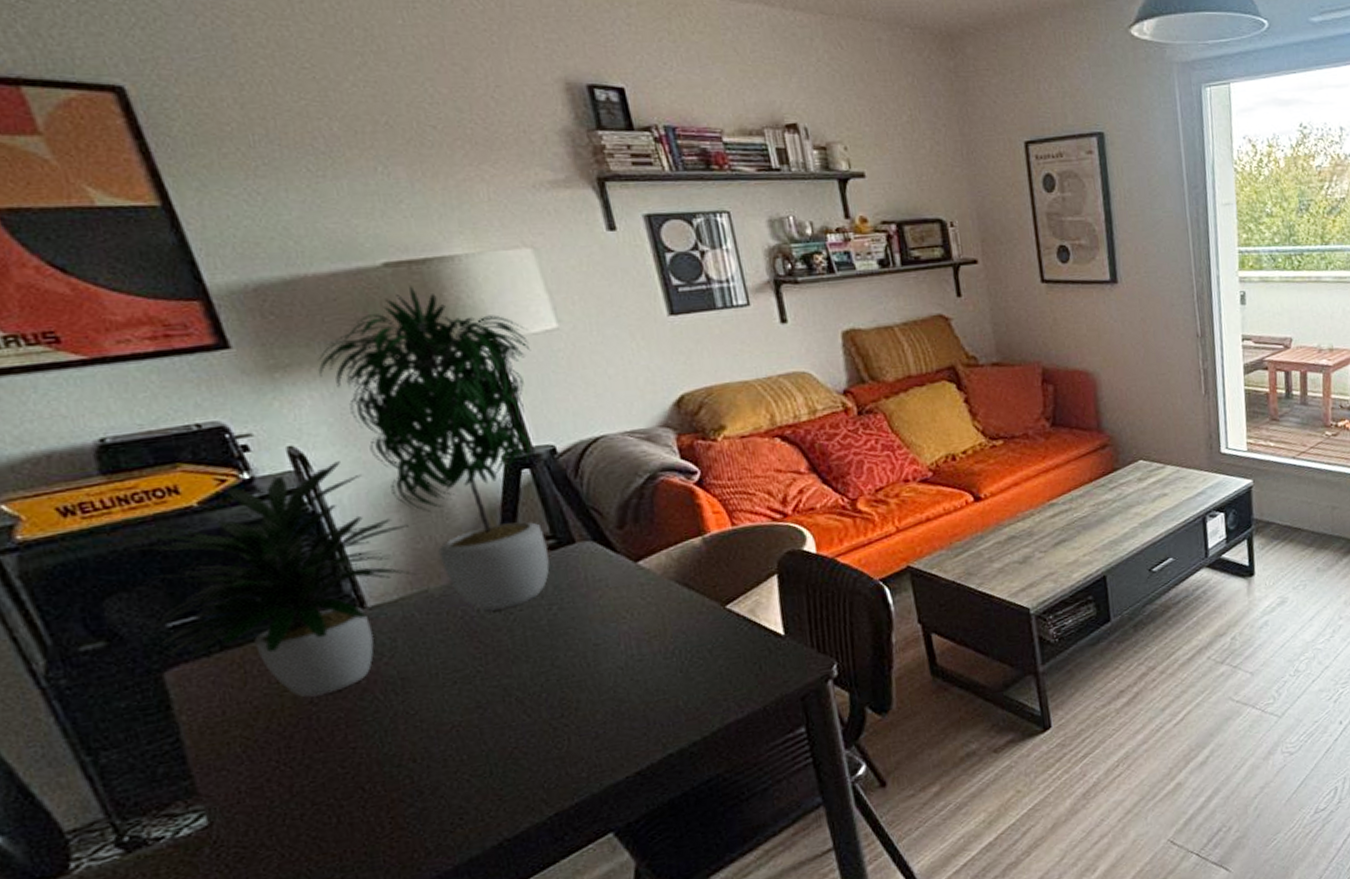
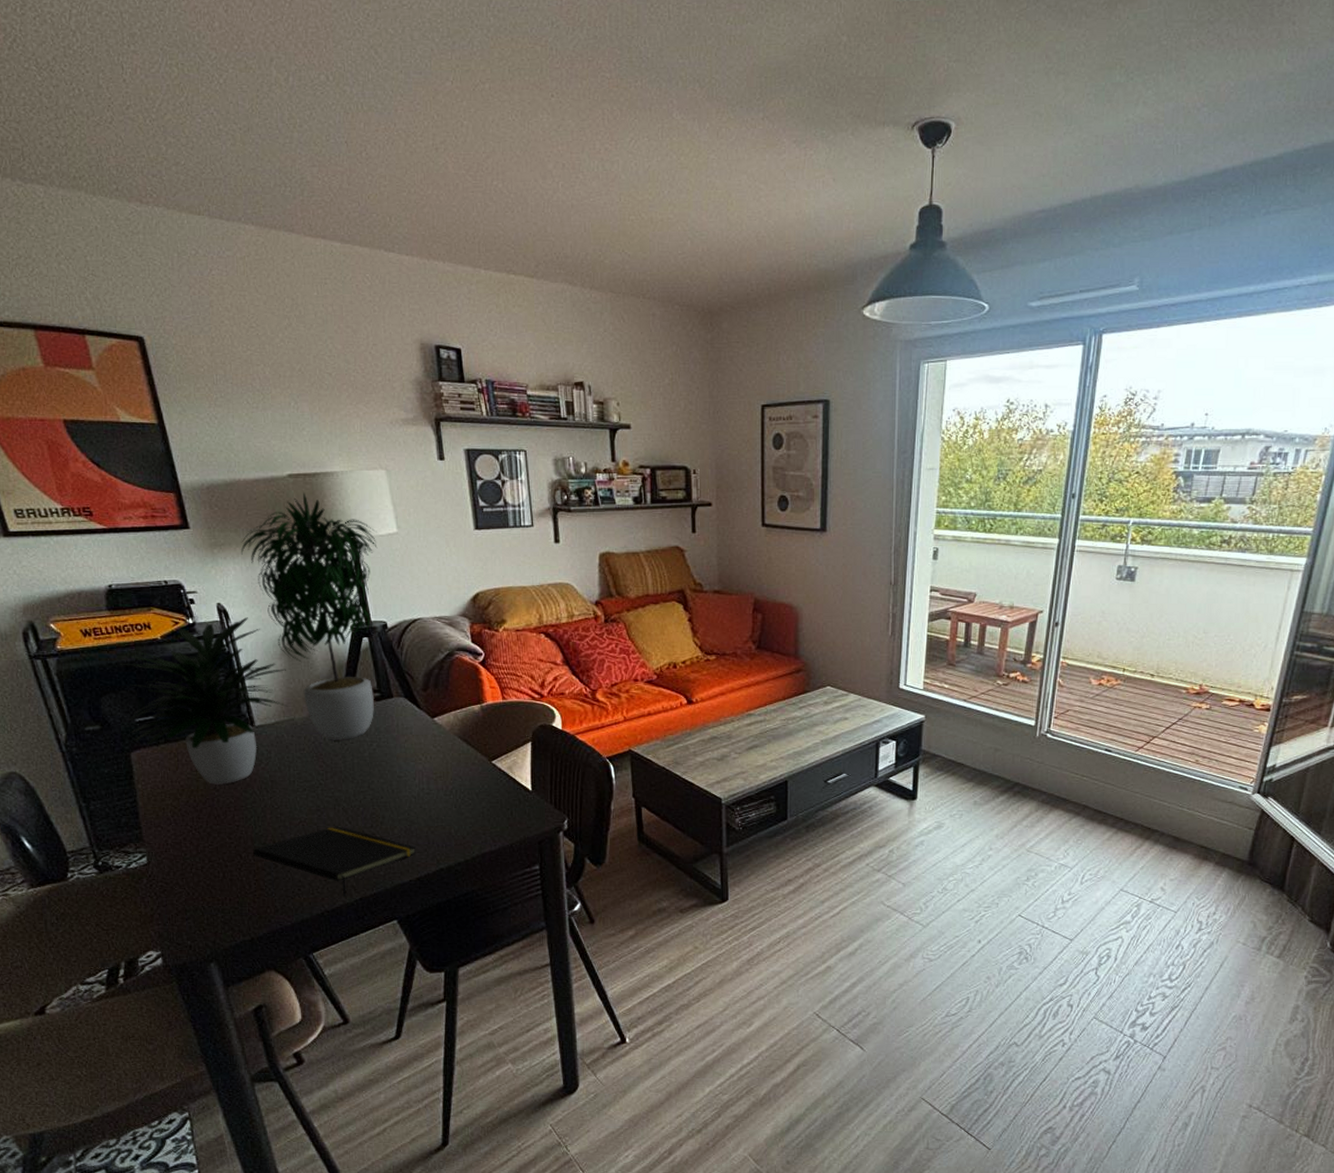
notepad: none [382,723,631,816] -> present [253,826,417,897]

